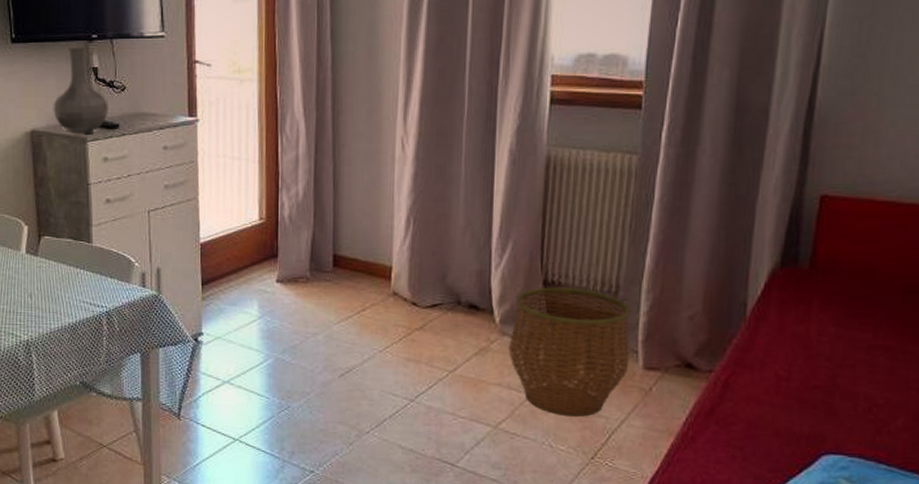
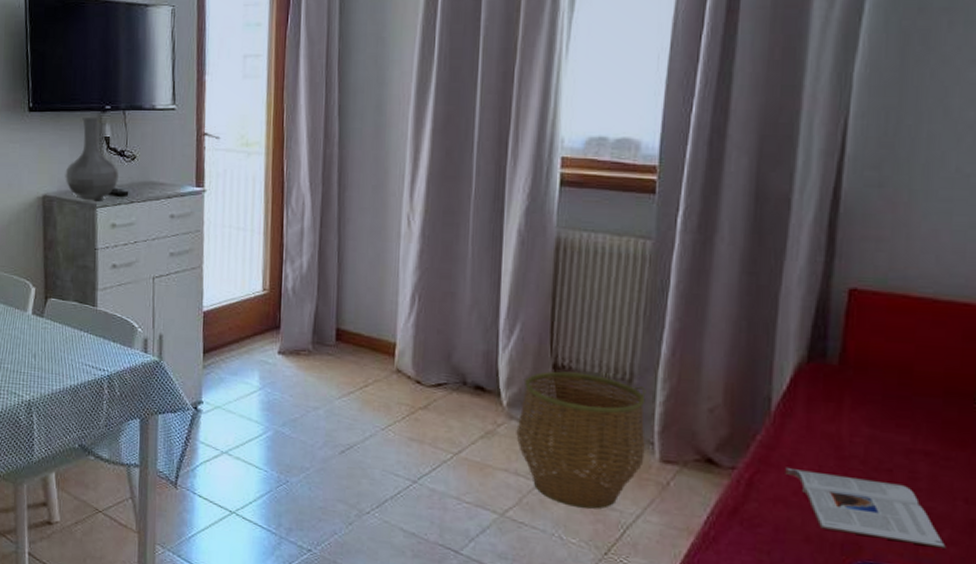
magazine: none [758,368,900,435] -> present [785,467,946,549]

